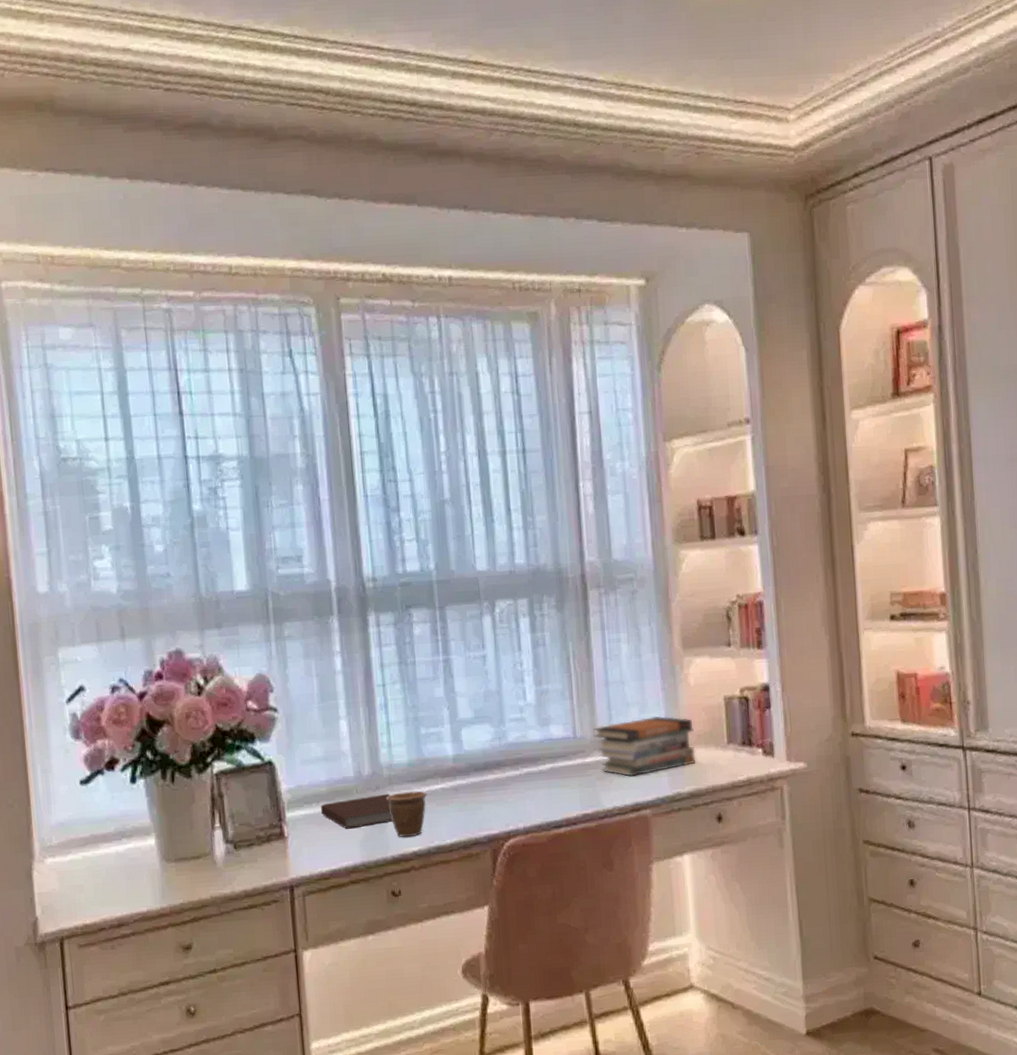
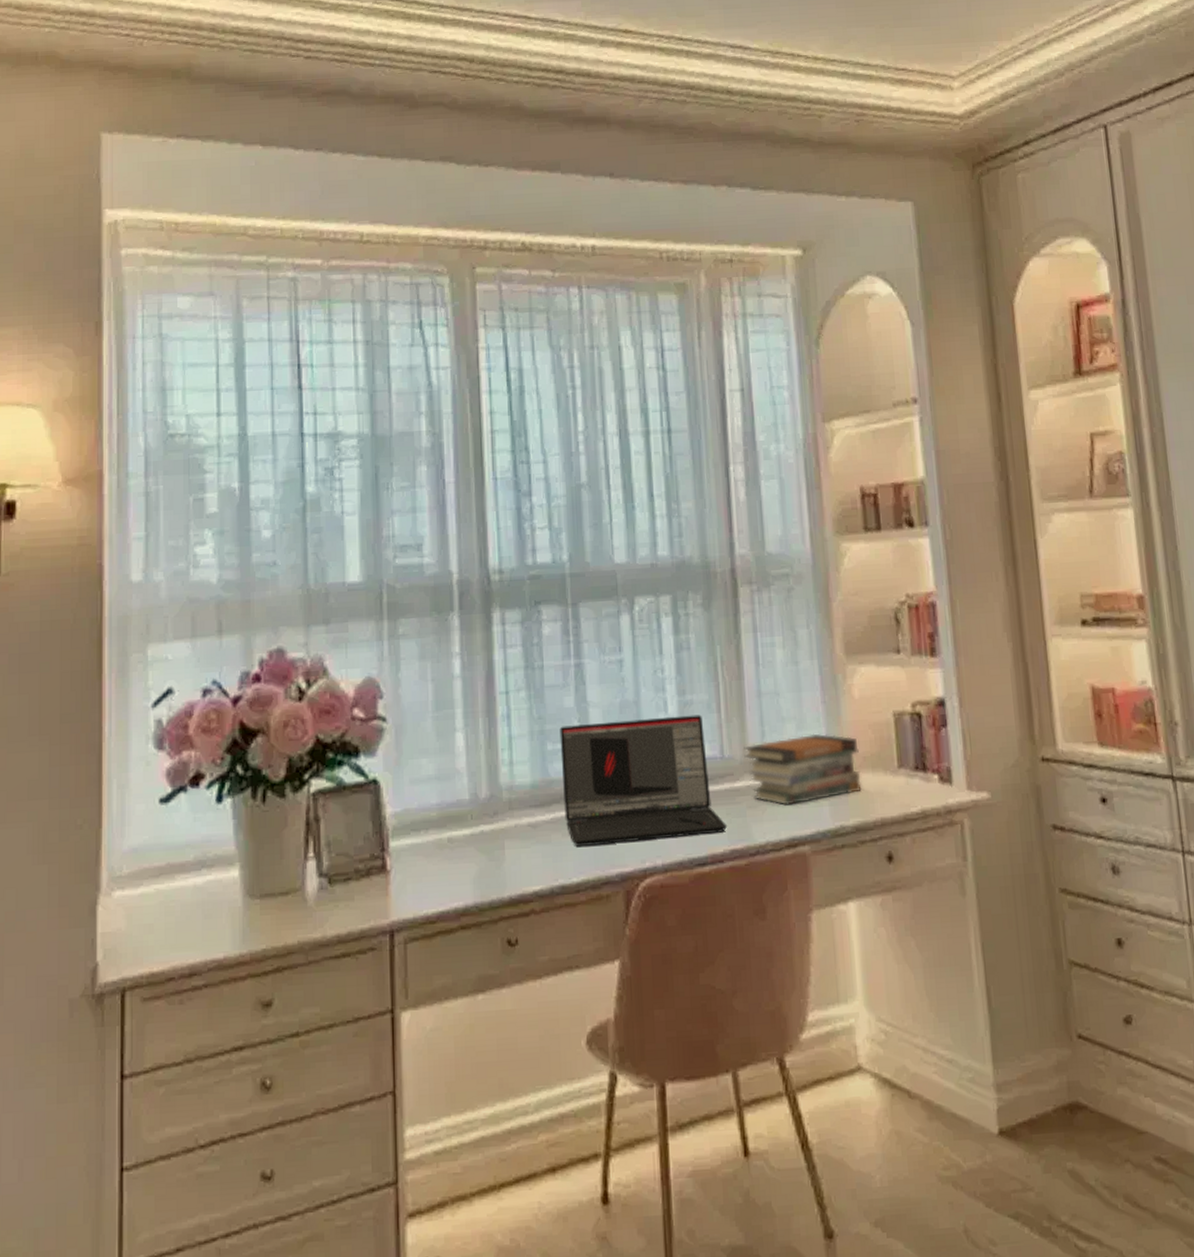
notebook: present [320,793,393,829] -> none [429,820,512,863]
mug: present [385,791,427,837] -> none [504,818,552,874]
laptop: none [431,701,579,814] -> present [559,714,727,847]

